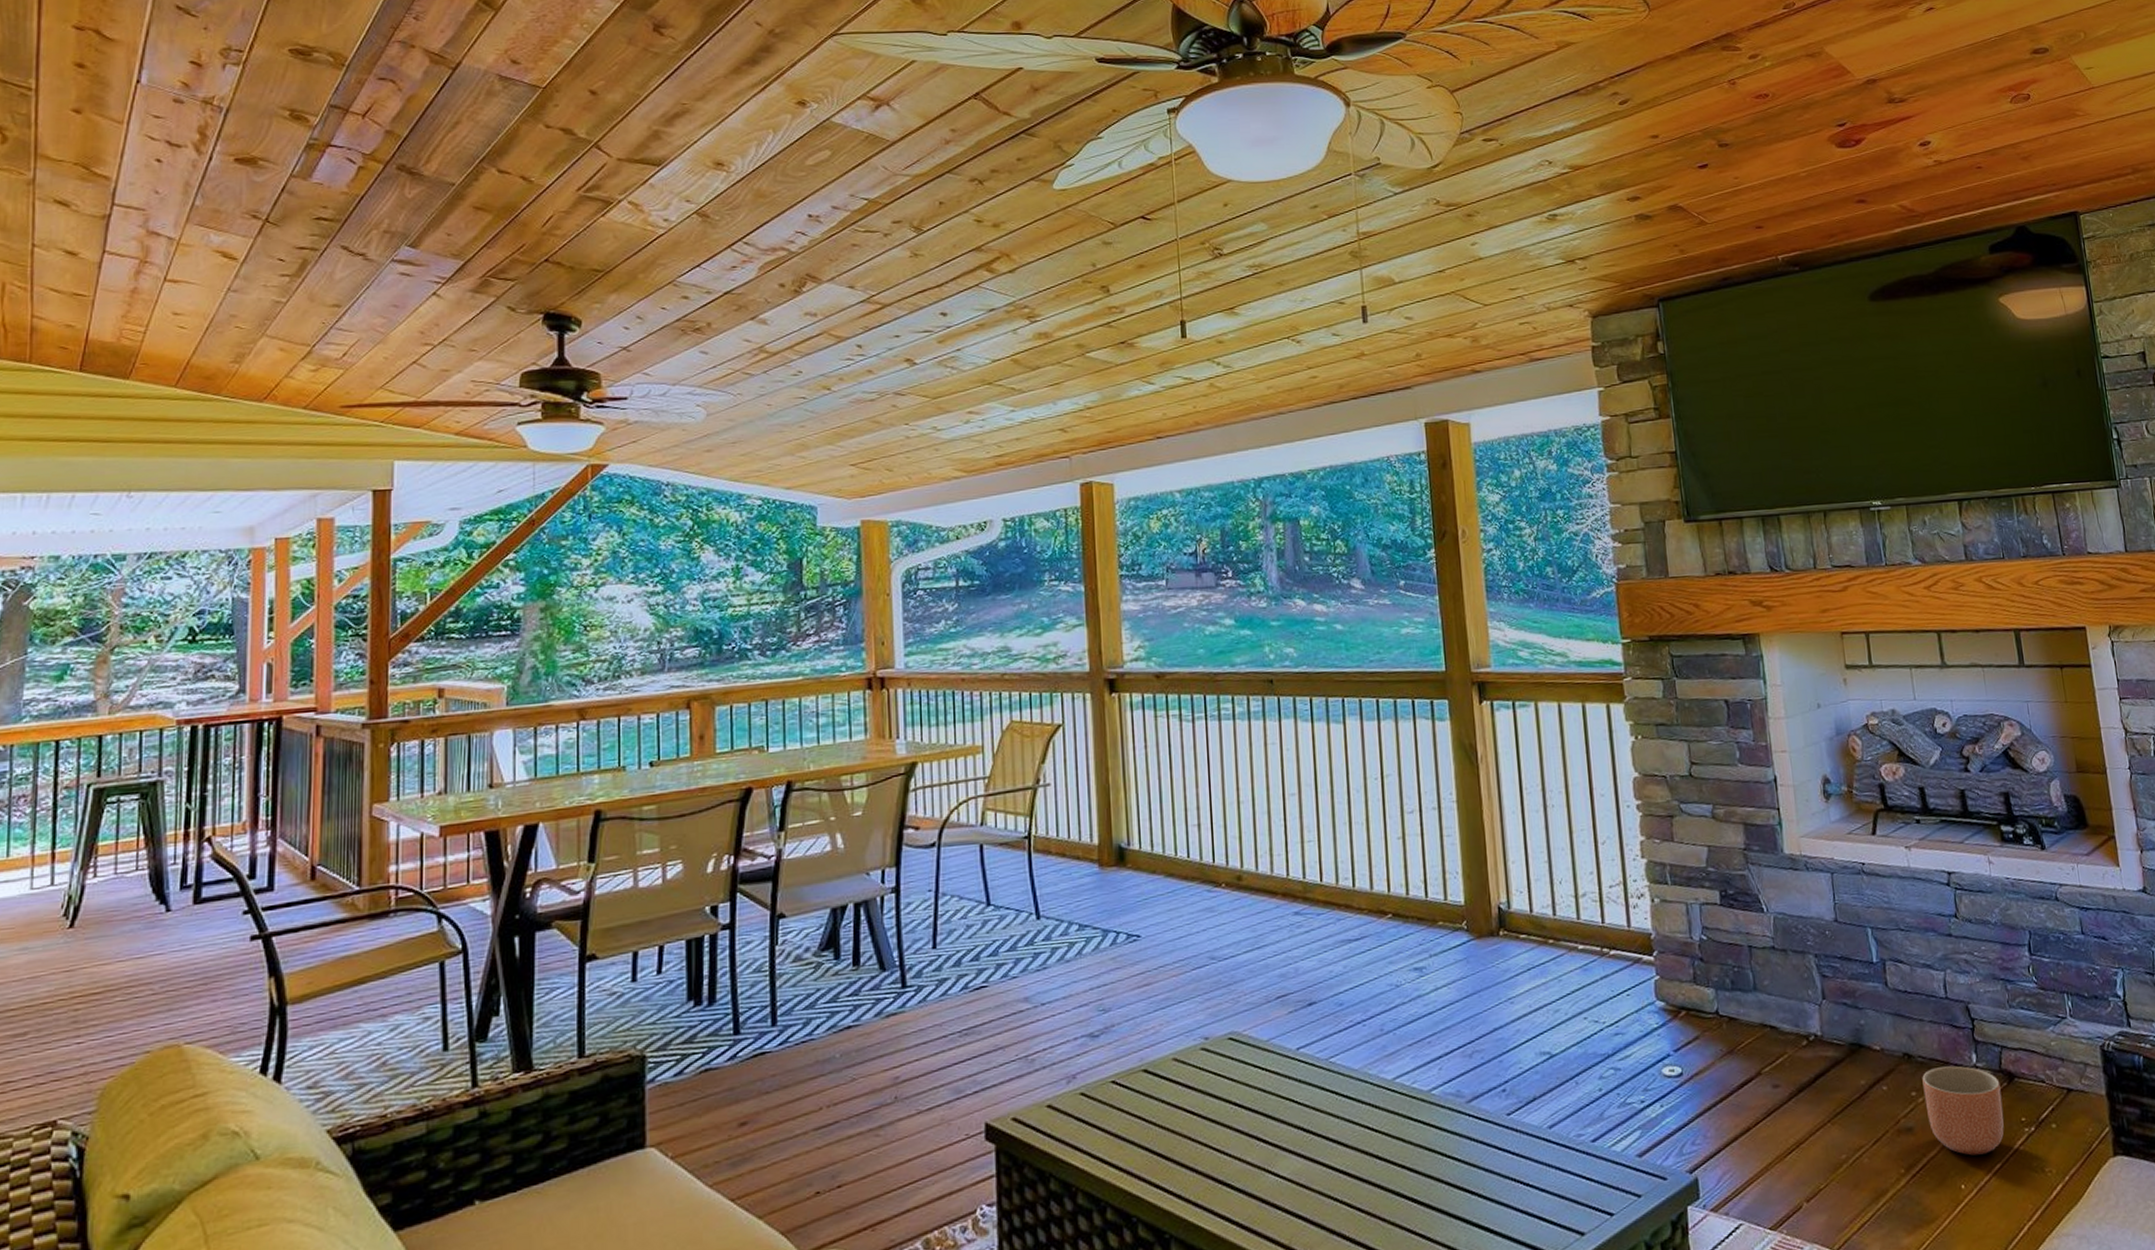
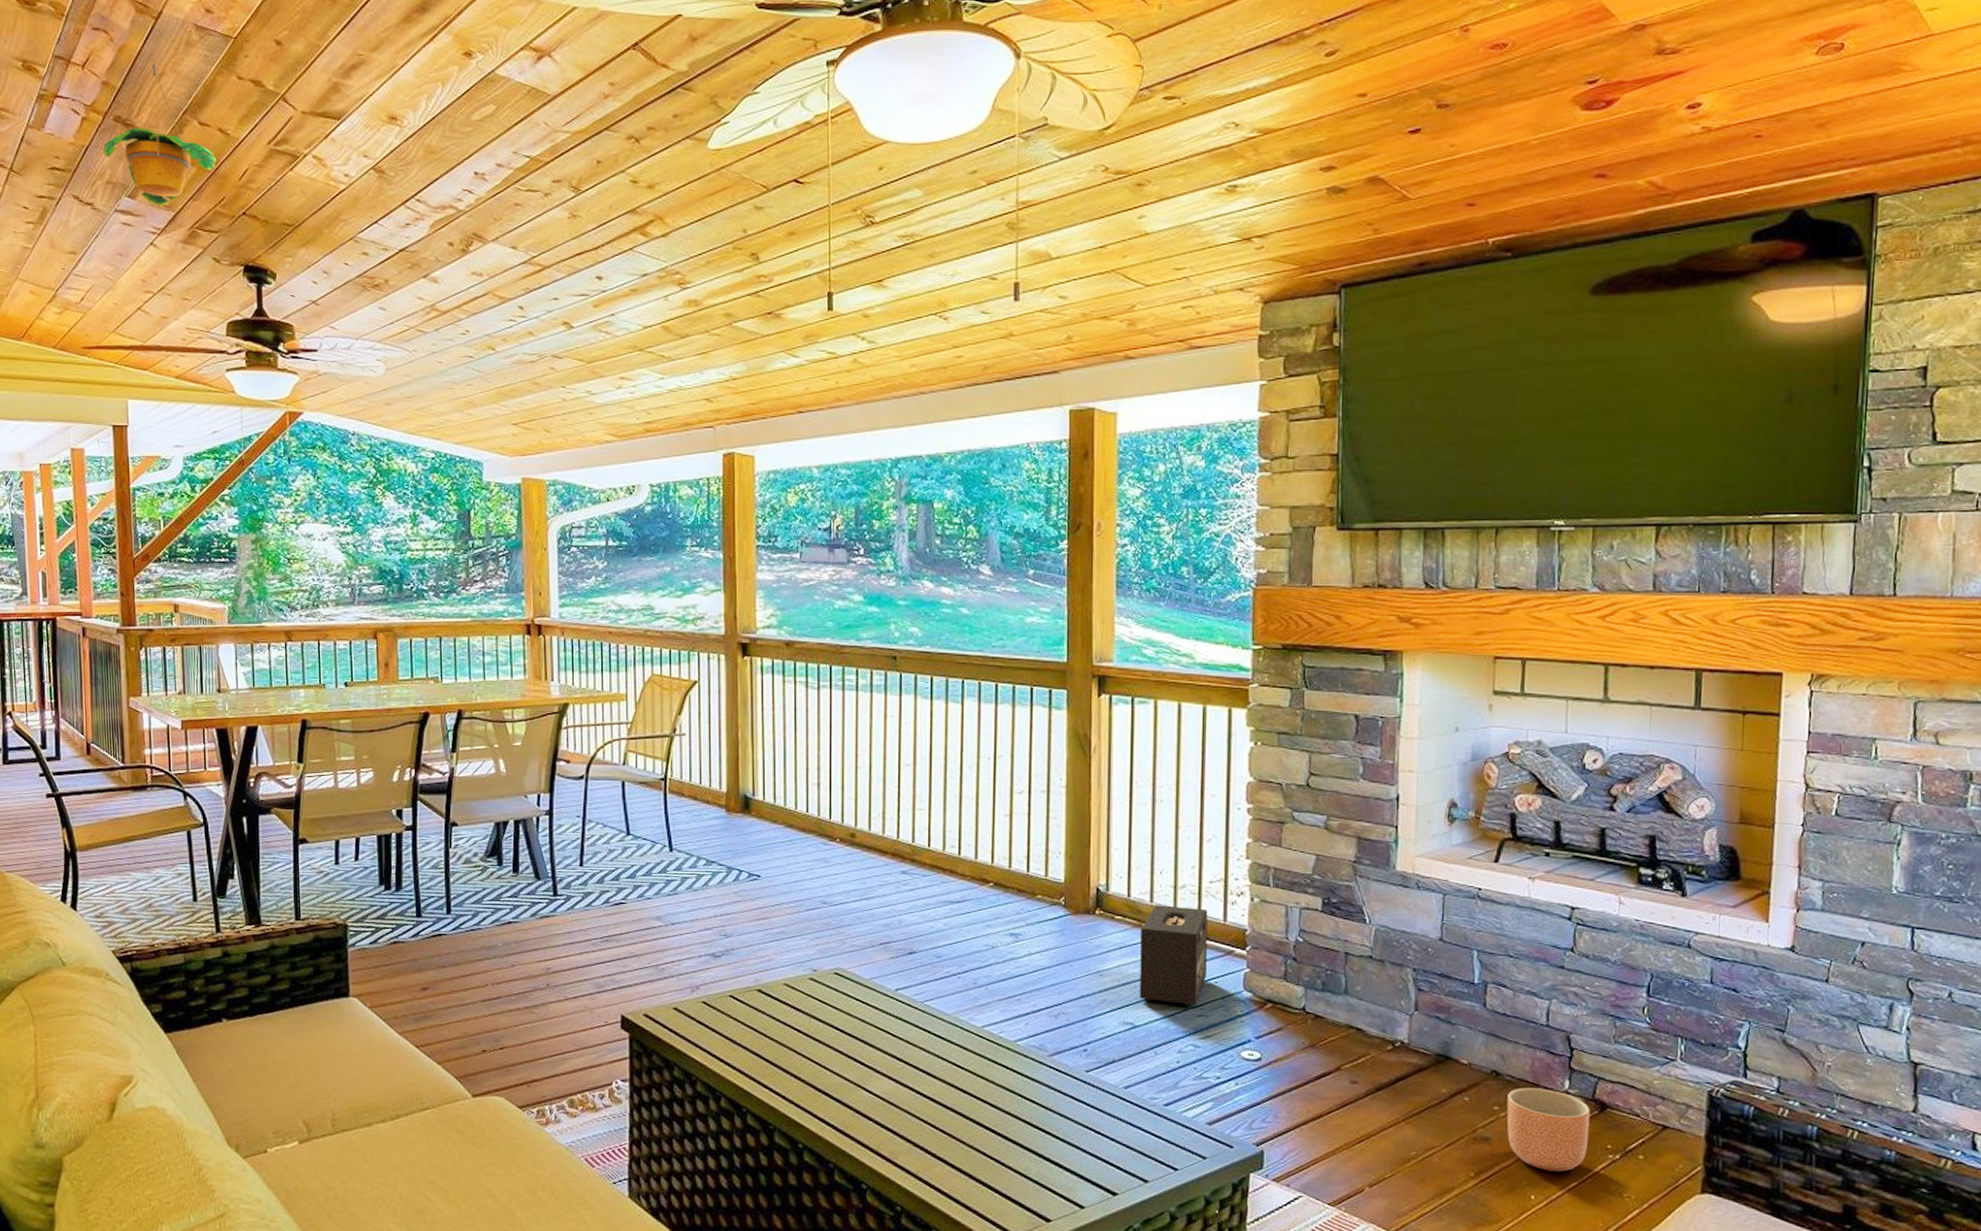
hanging planter: none [381,112,516,255] -> present [102,63,216,206]
speaker: none [1547,916,1619,1026] -> present [1139,905,1208,1007]

